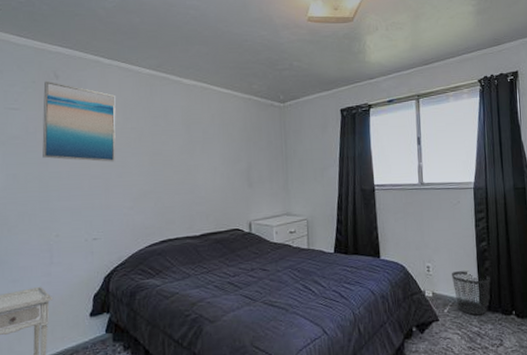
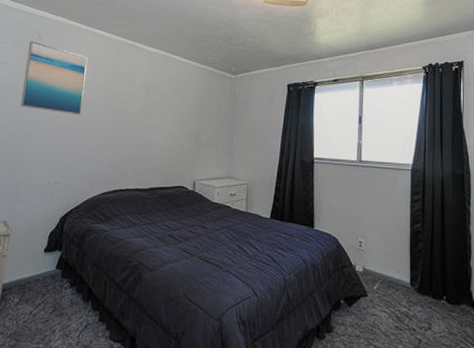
wastebasket: present [452,271,490,316] -> none [384,249,422,296]

